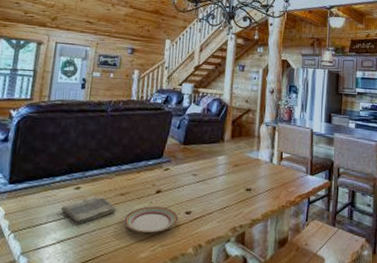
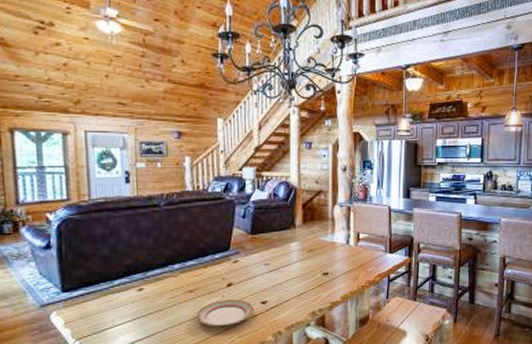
dish towel: present [60,195,116,224] -> none [125,295,186,325]

